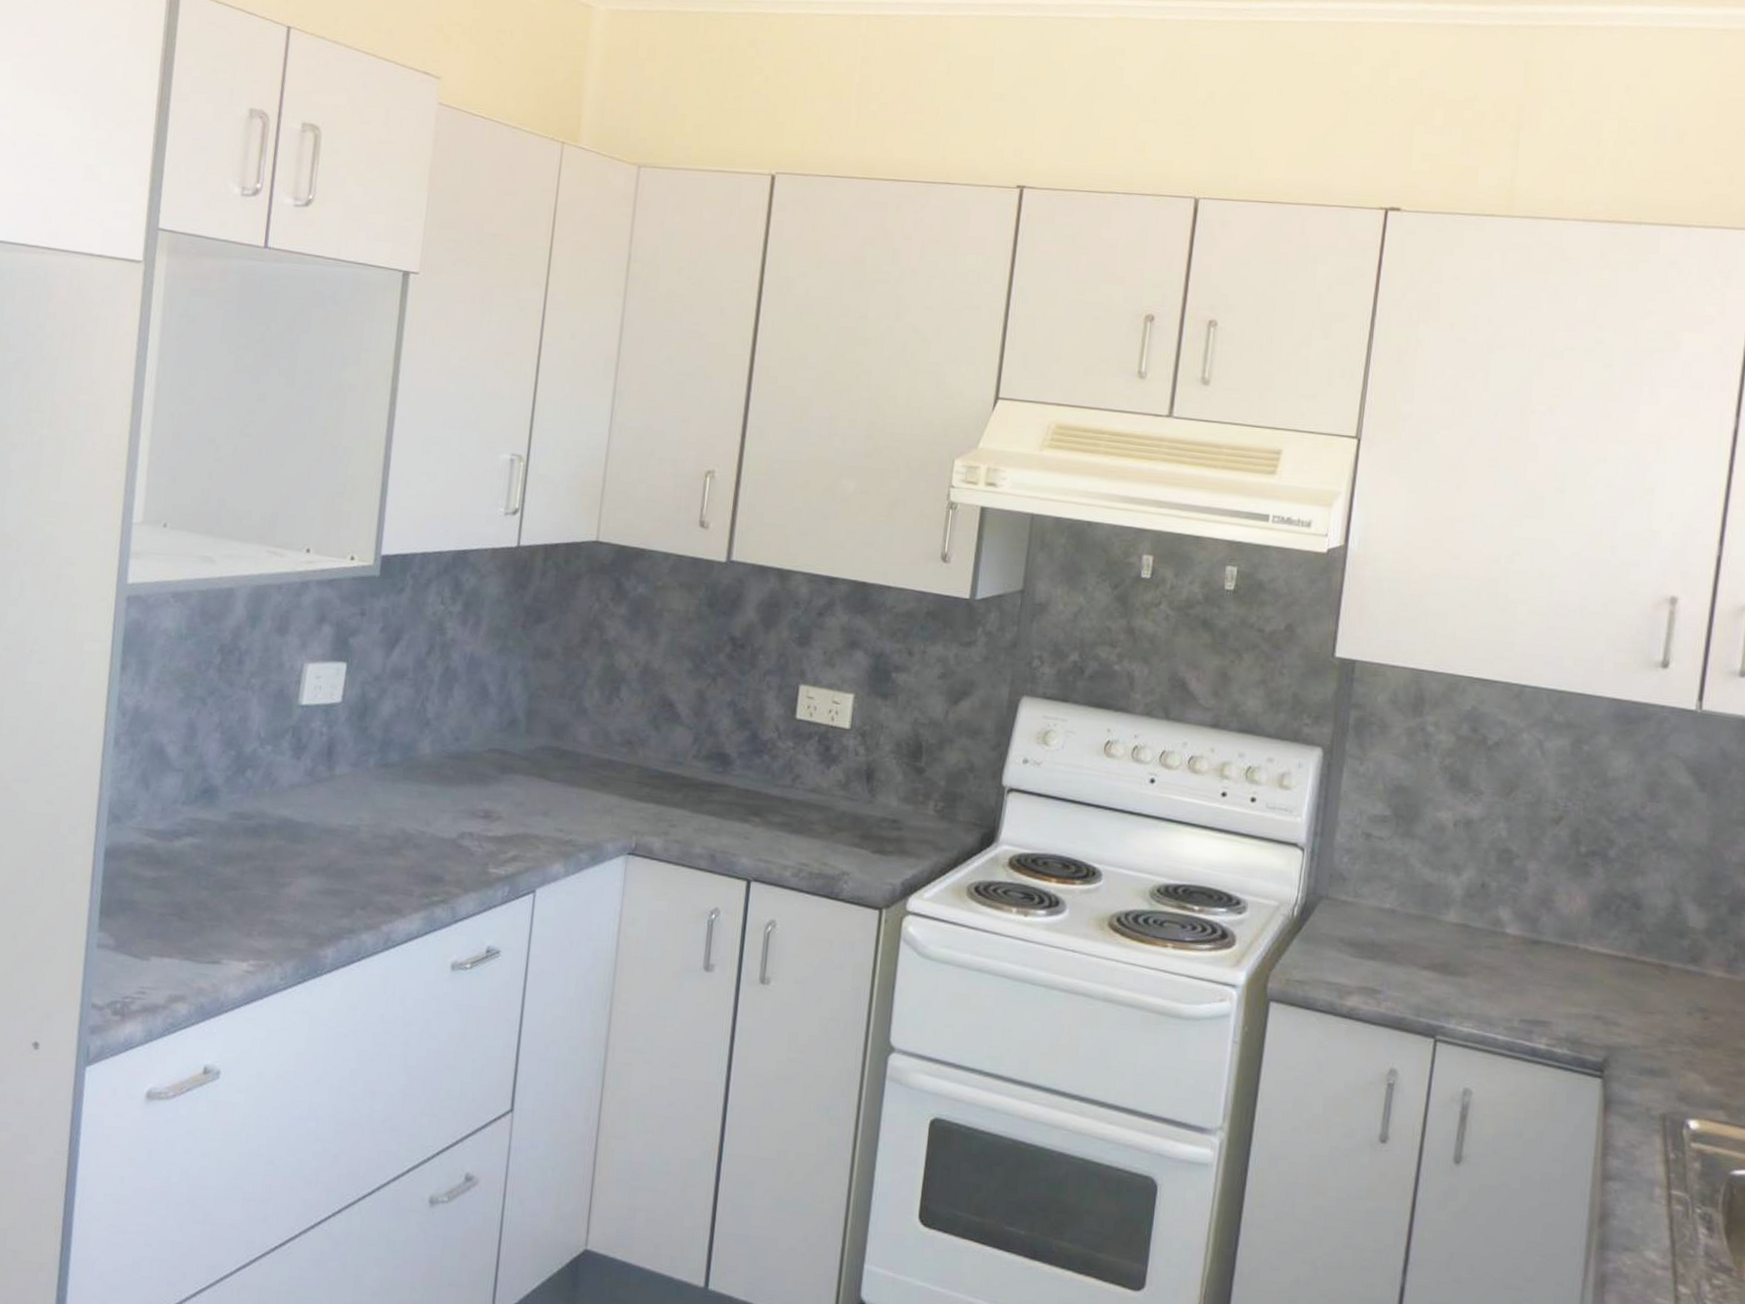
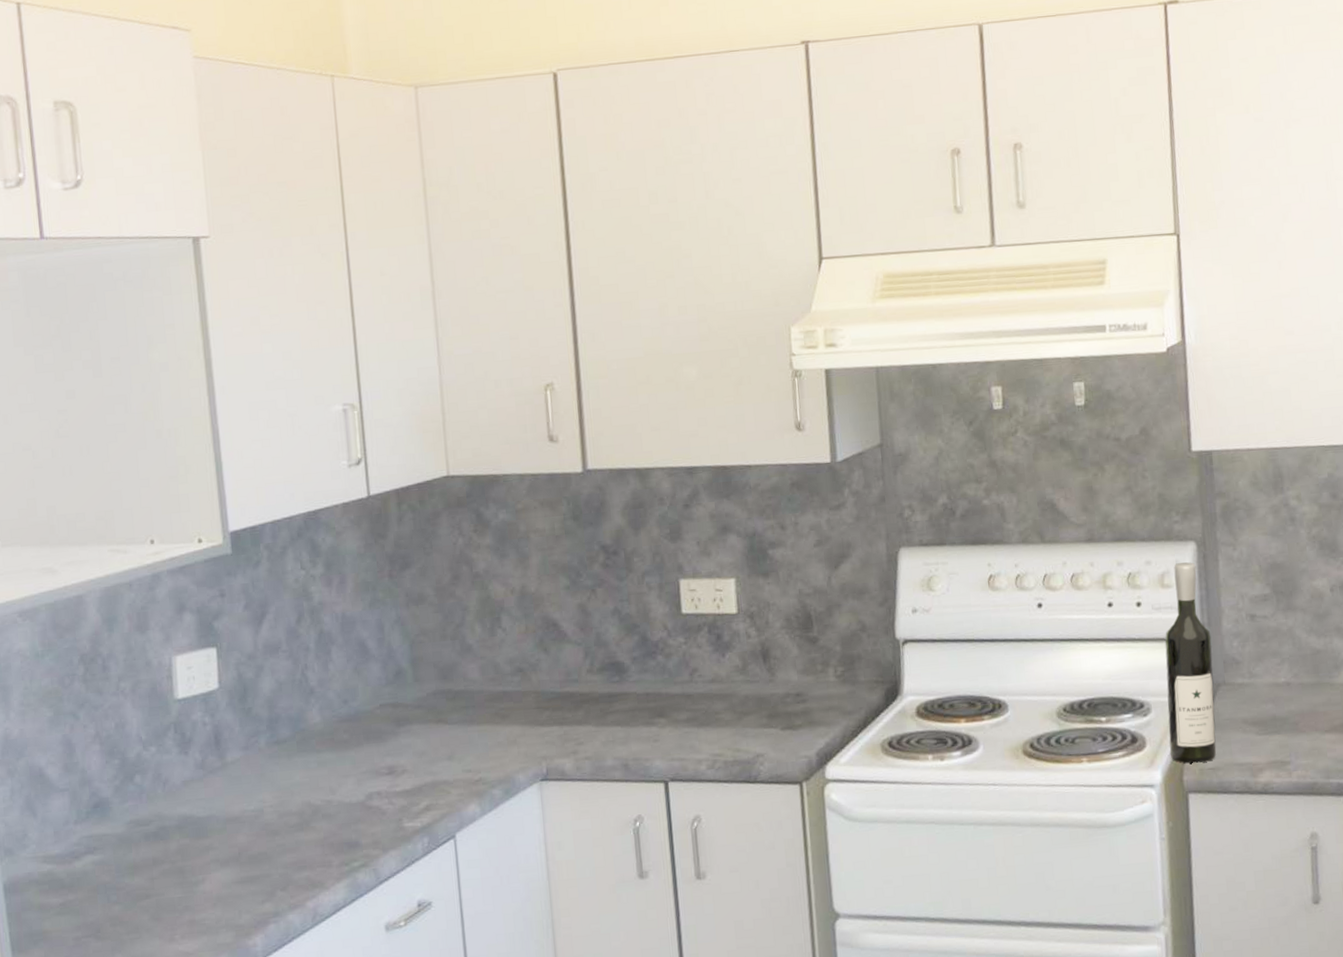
bottle: none [1258,766,1322,973] -> present [1164,562,1217,764]

